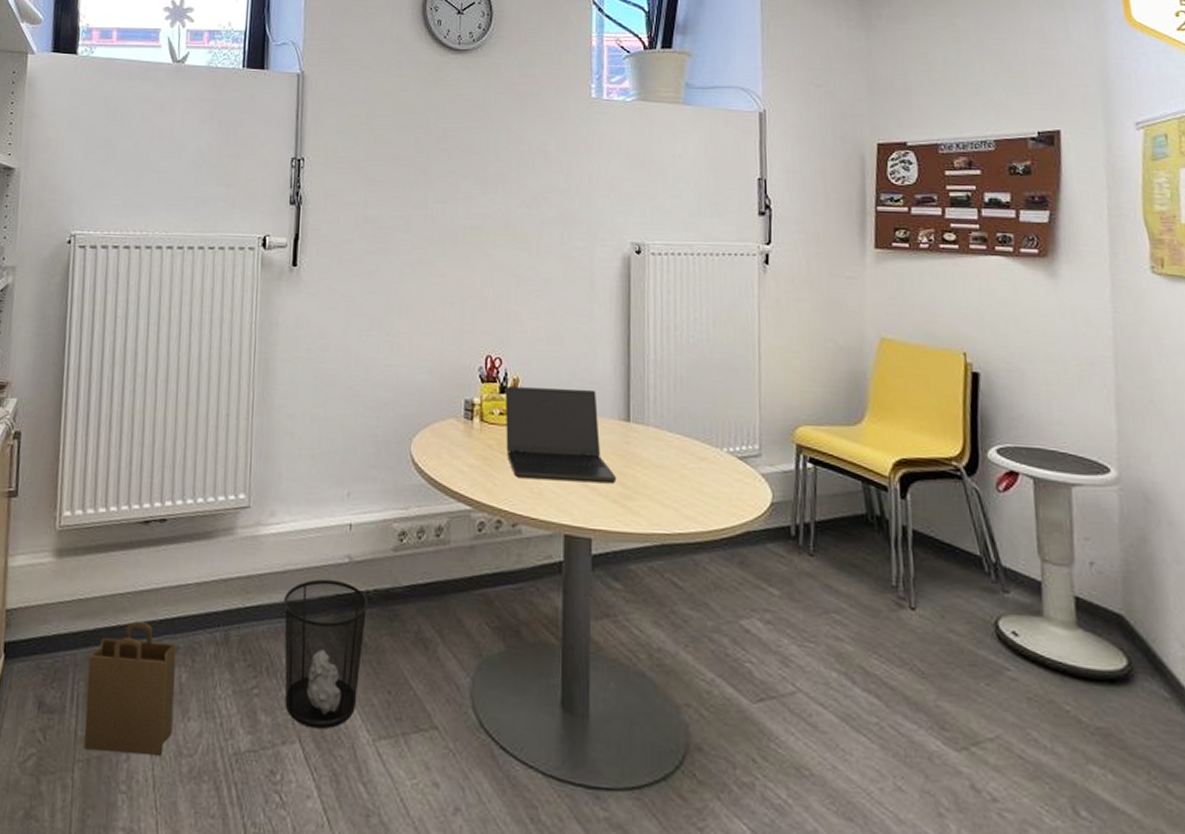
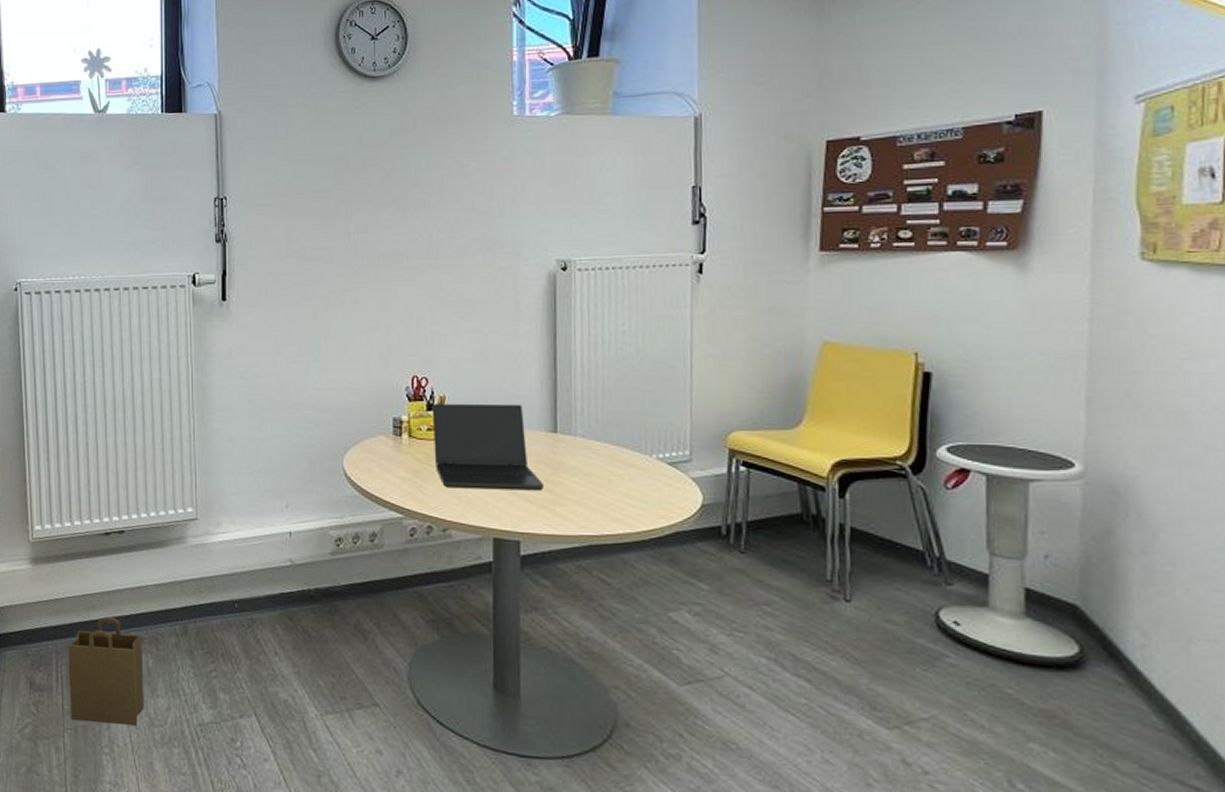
waste bin: present [284,579,368,729] -> none [234,580,310,706]

